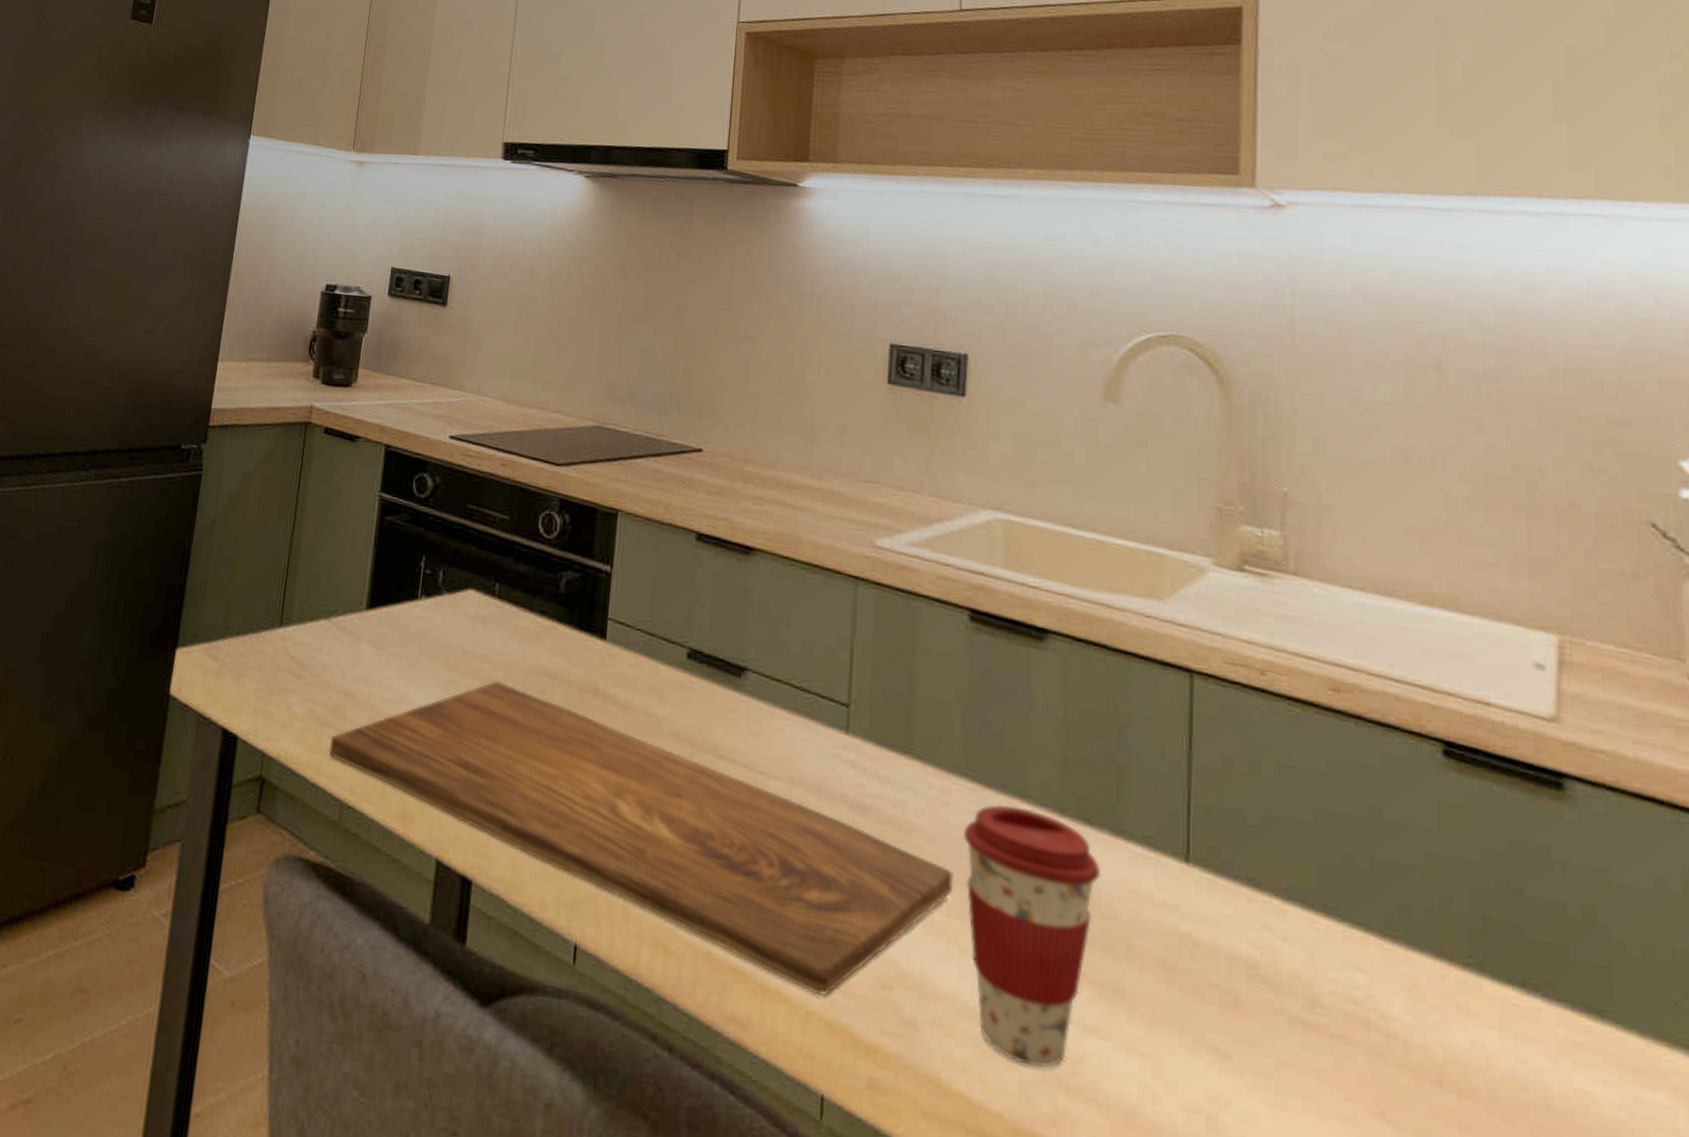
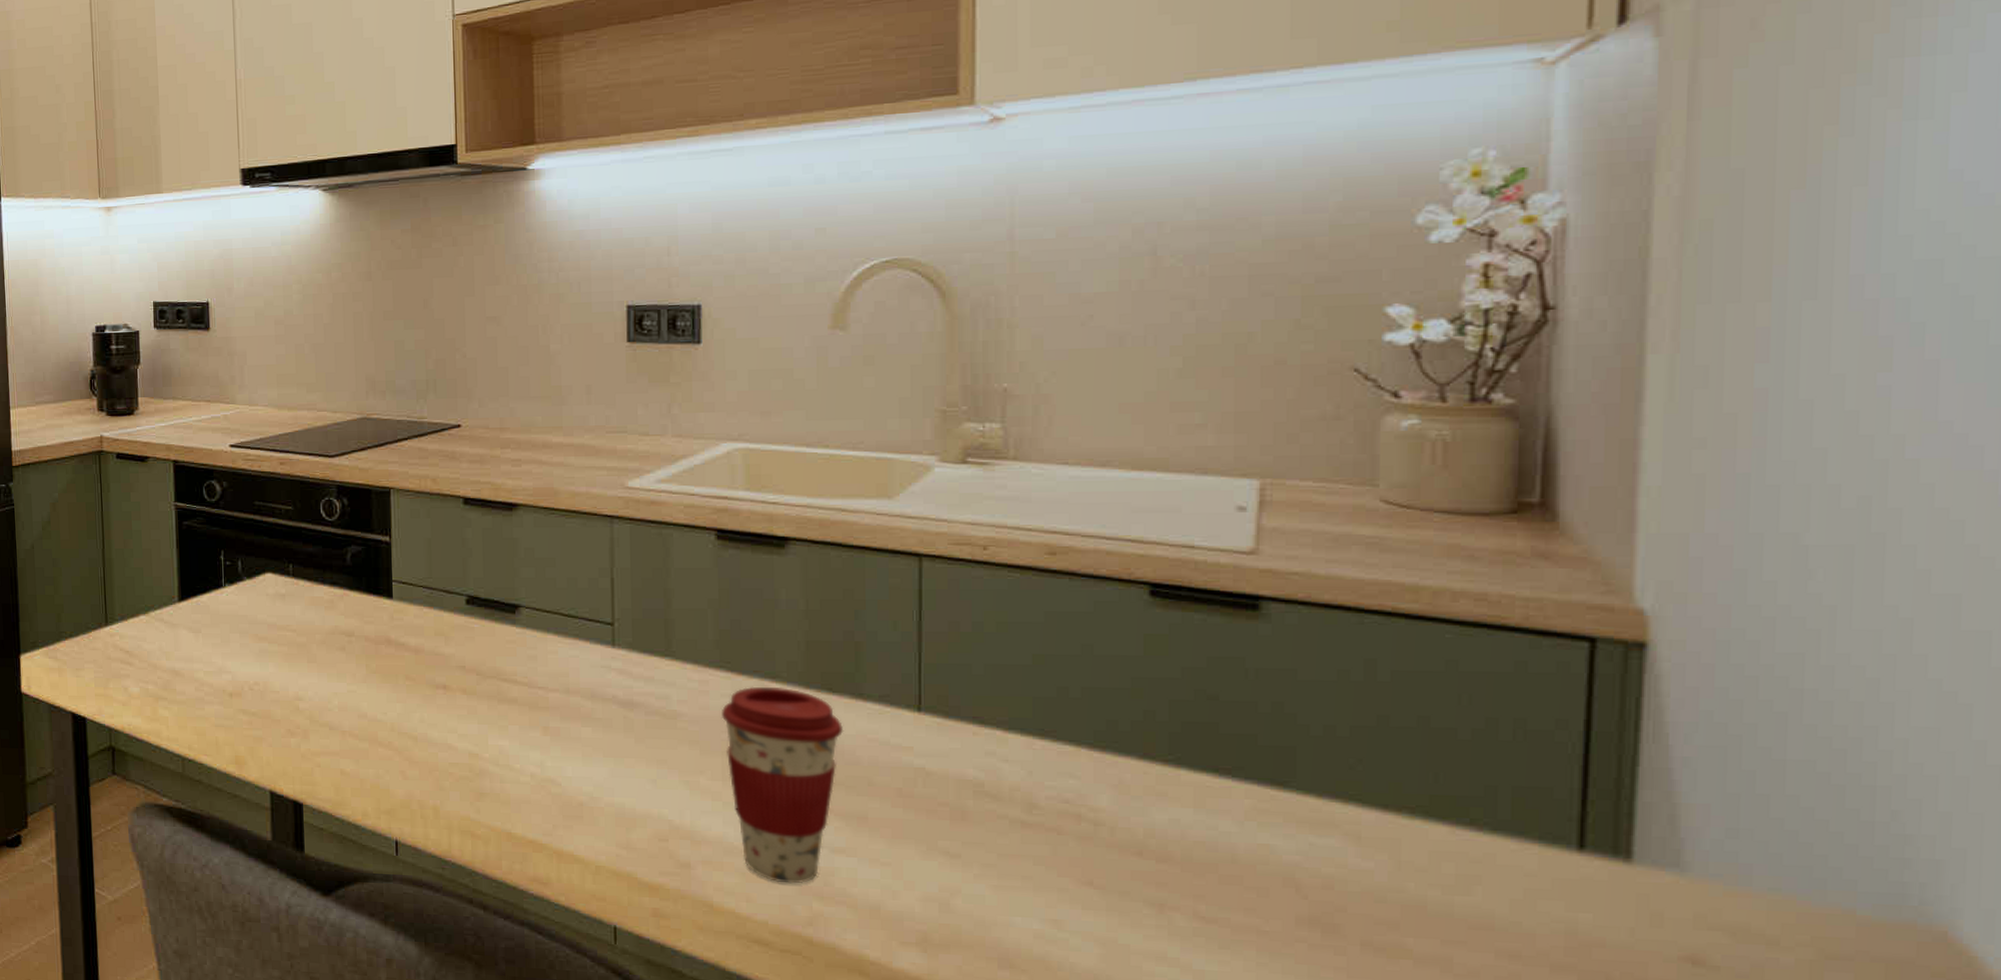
cutting board: present [329,680,953,996] -> none [166,644,715,853]

